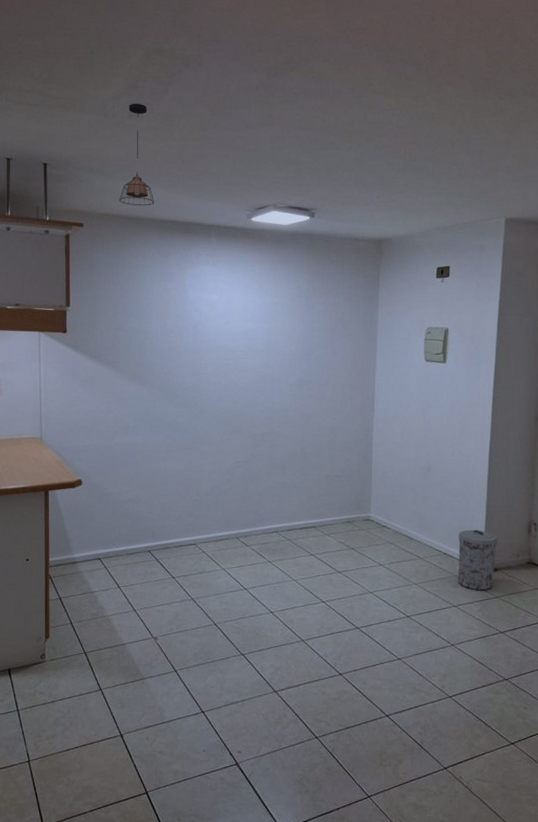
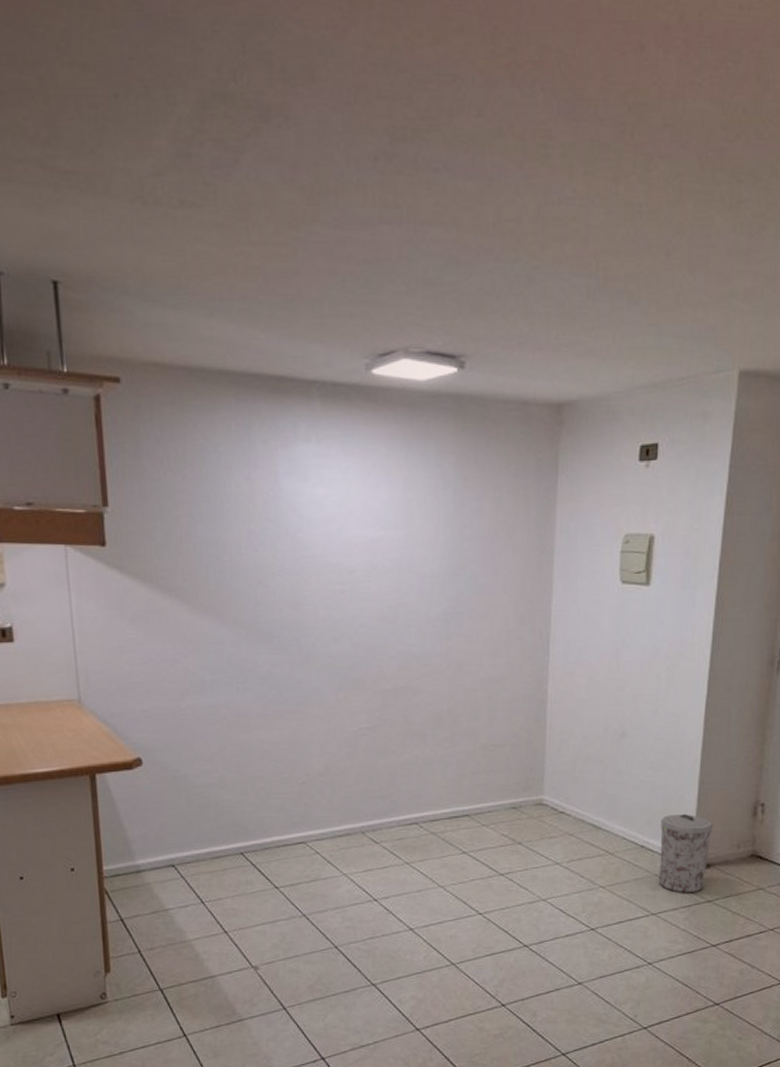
pendant light: present [119,103,155,206] -> none [172,182,227,351]

